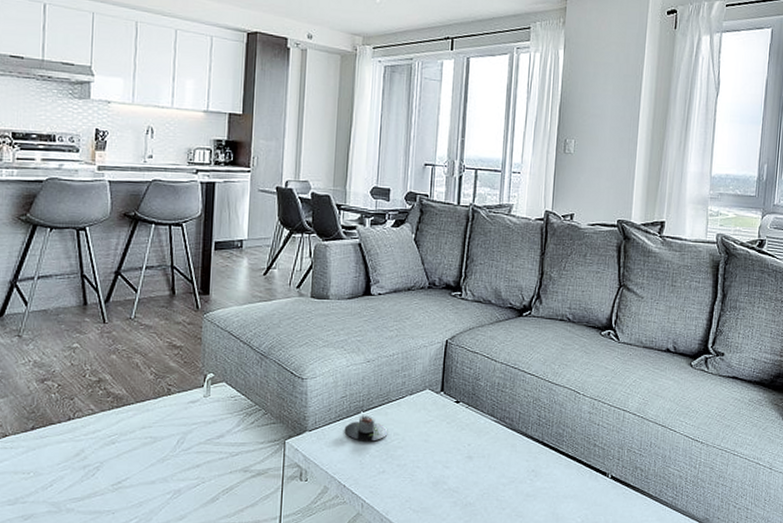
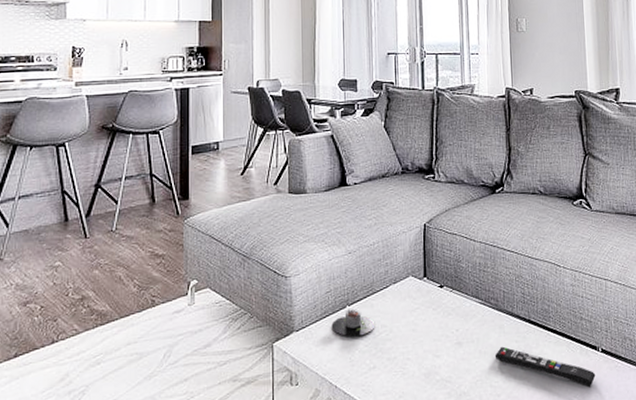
remote control: none [504,464,602,510] -> present [495,346,596,388]

